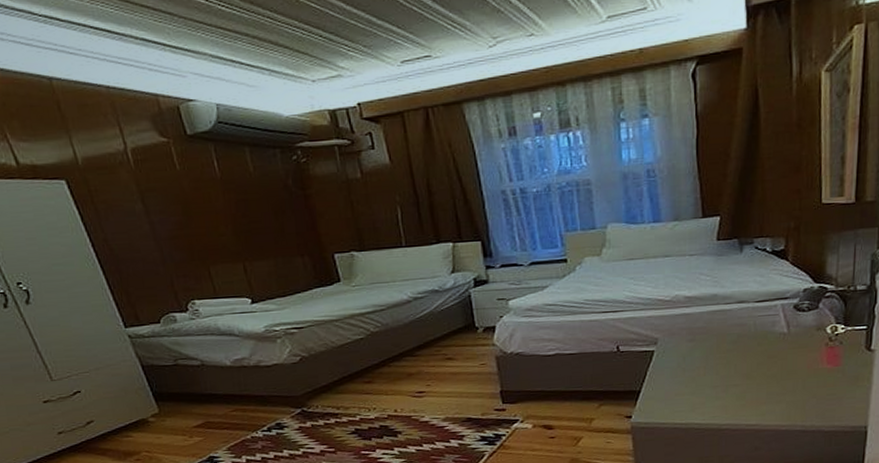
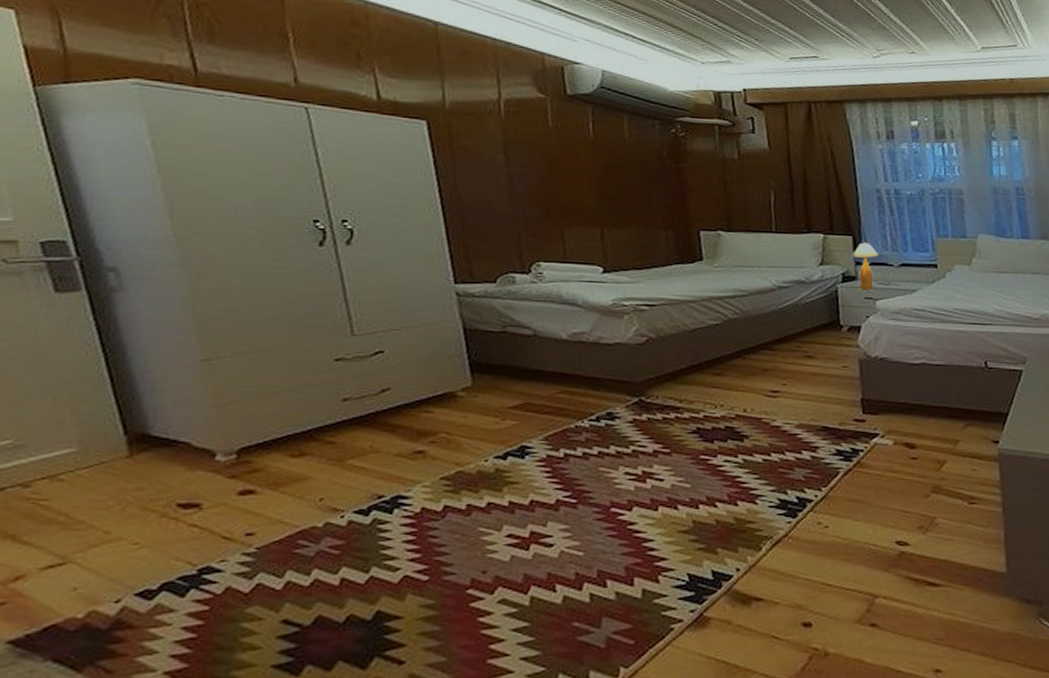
table lamp: none [481,243,509,292] -> present [851,239,880,291]

